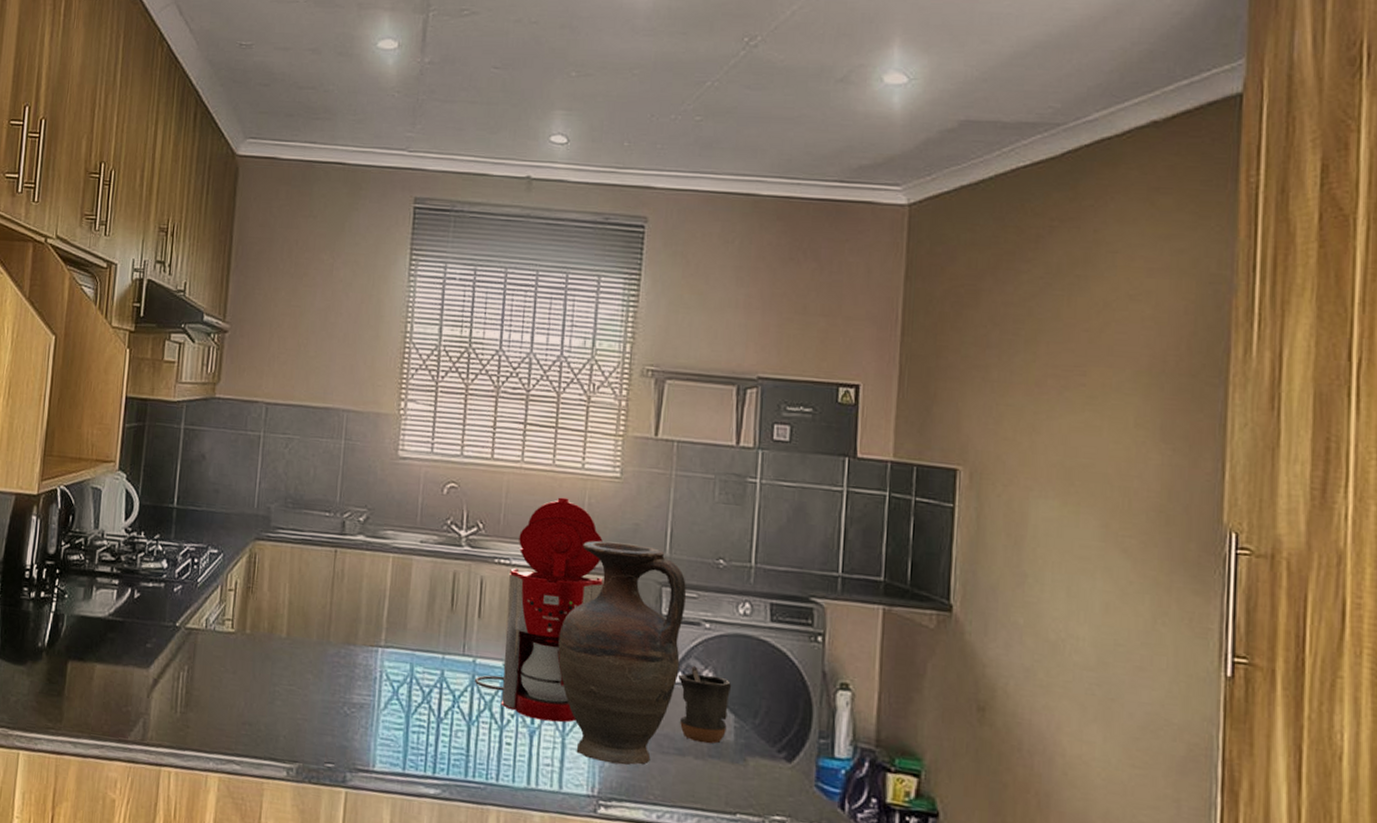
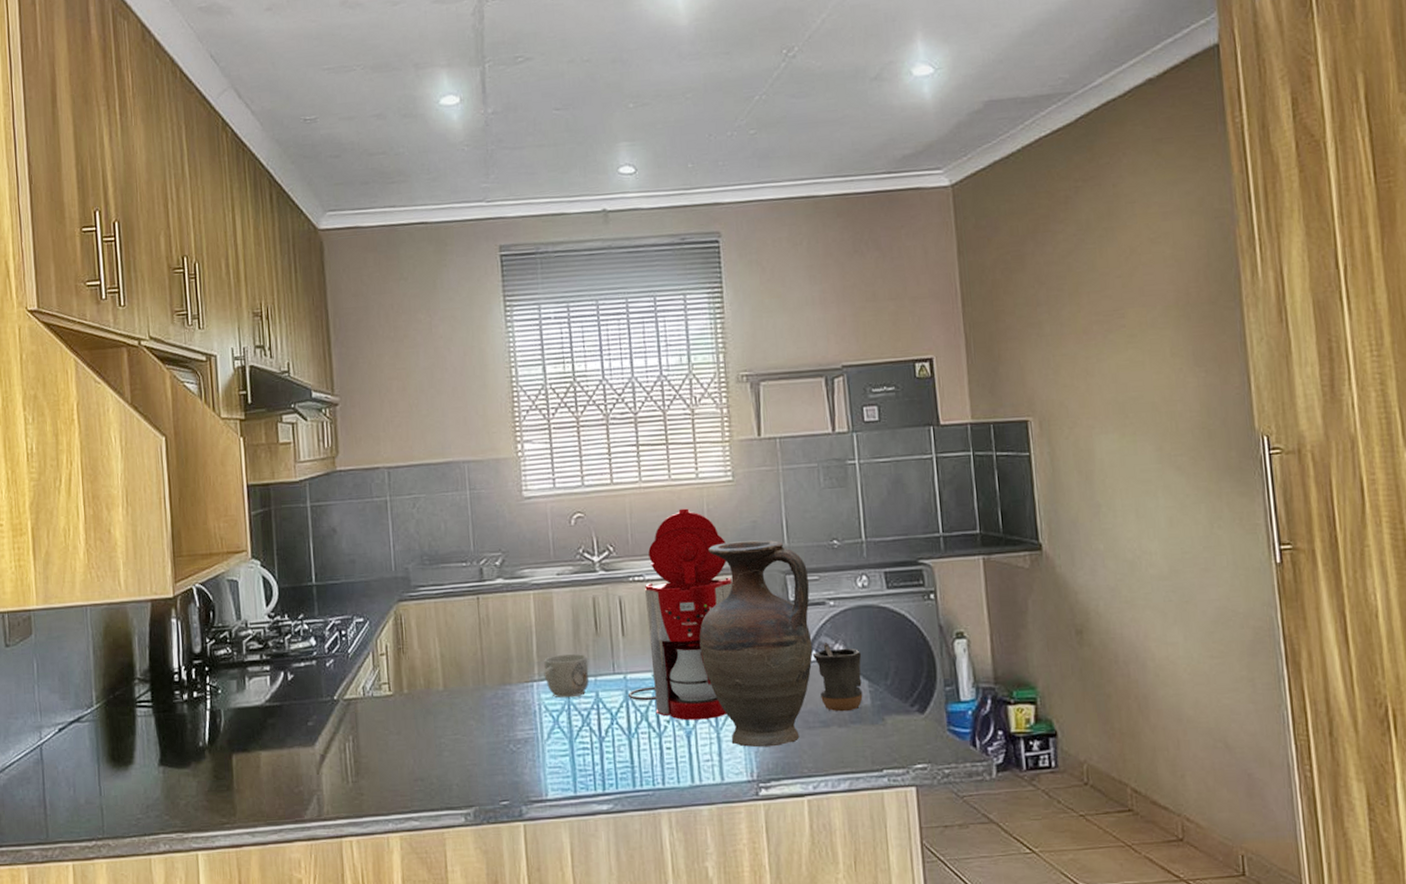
mug: none [390,624,439,672] -> present [544,654,590,698]

